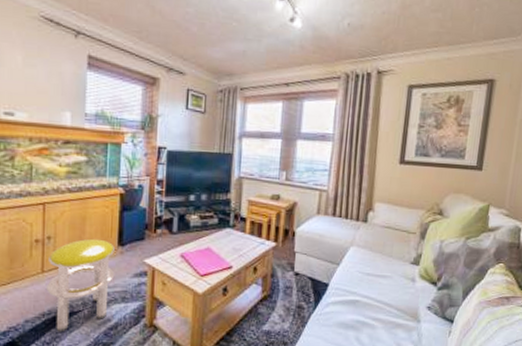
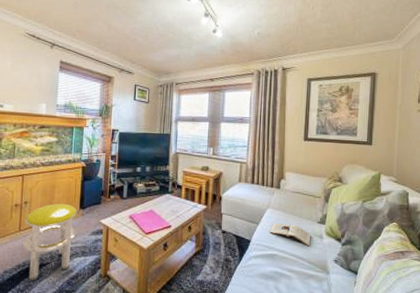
magazine: none [352,263,401,291] -> present [269,222,310,246]

